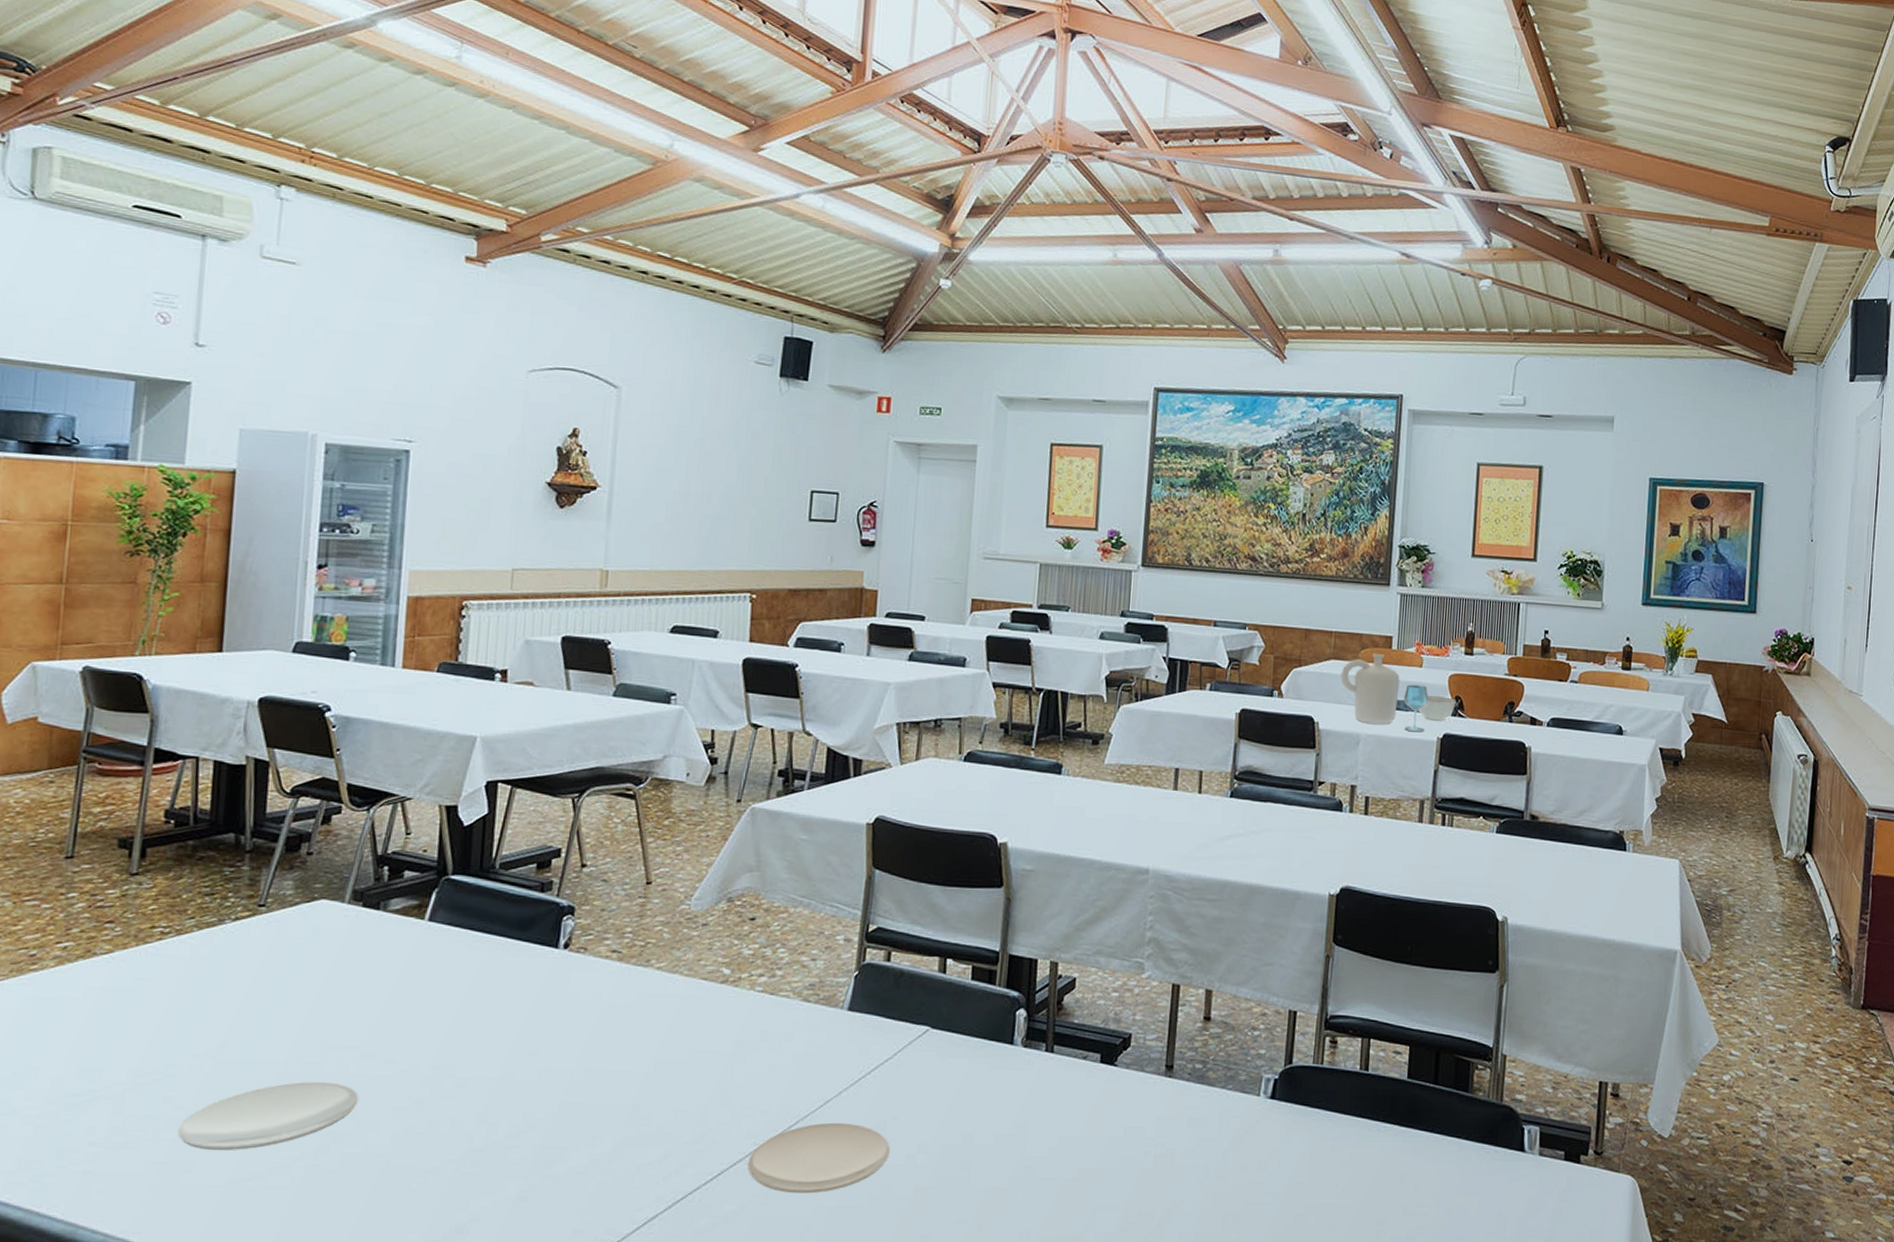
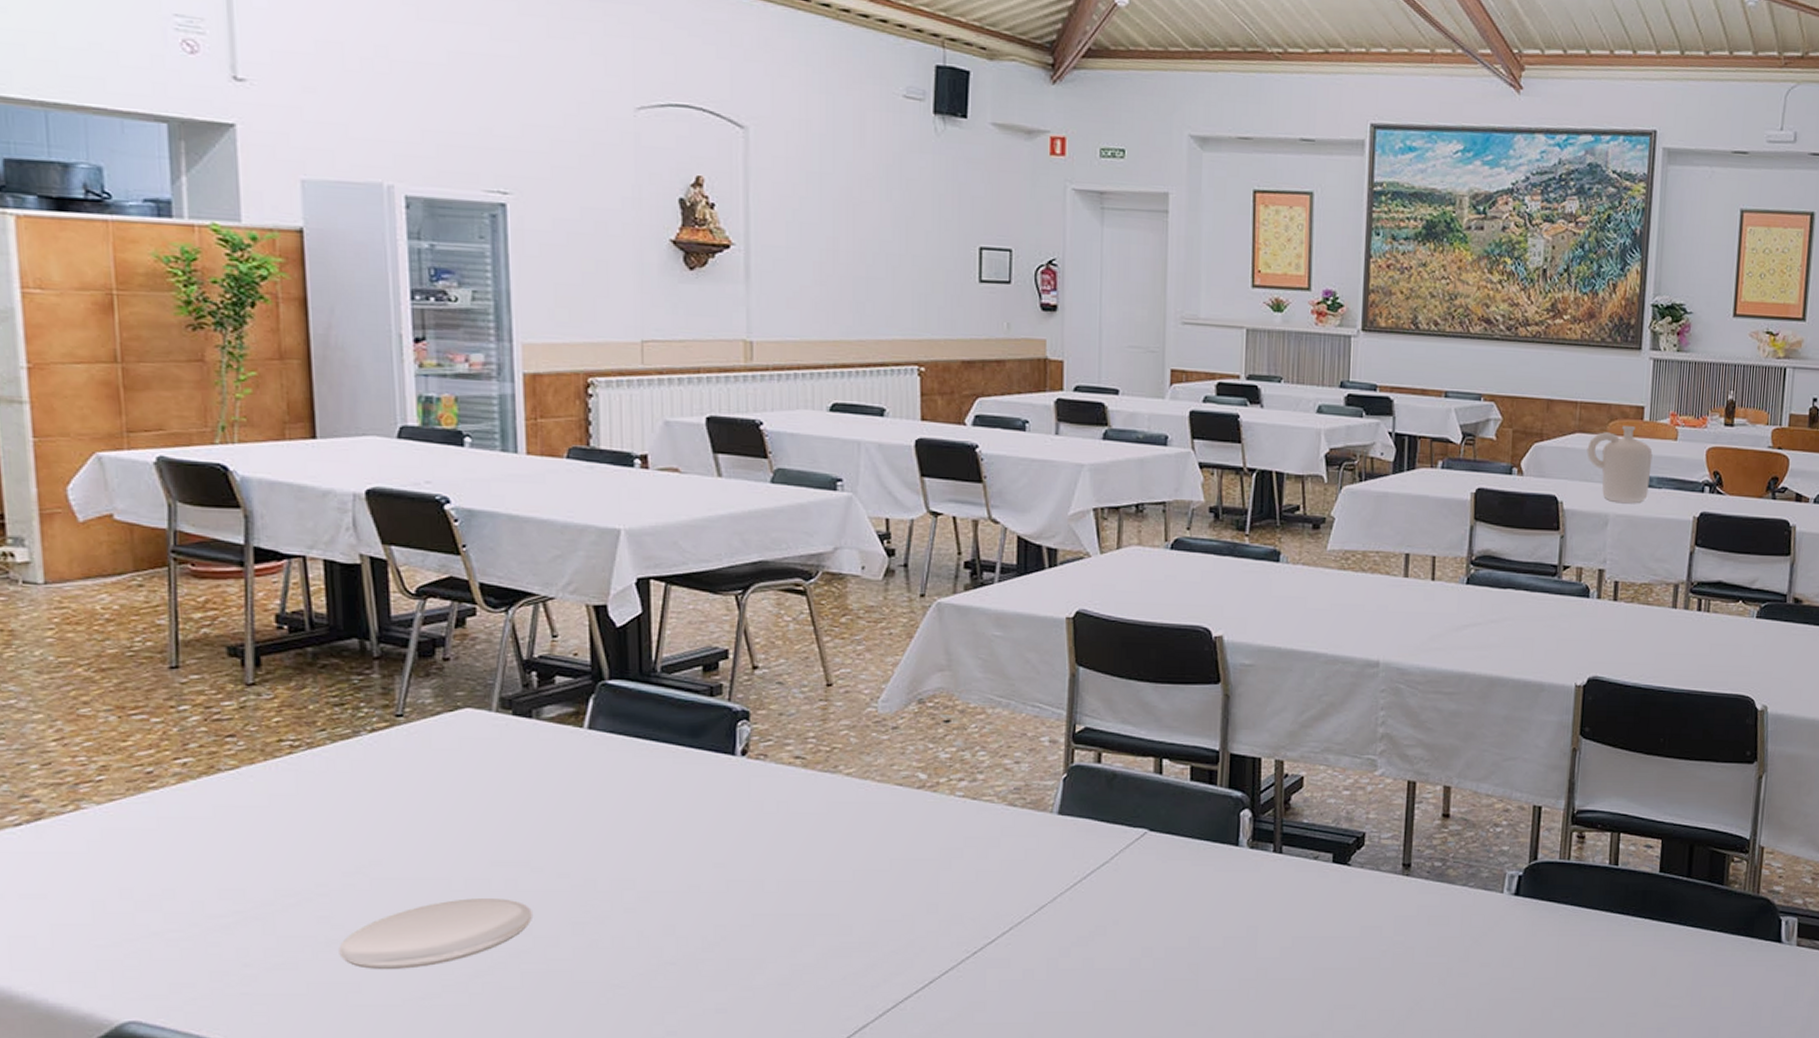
plate: present [747,1122,890,1194] -> none [961,928,1112,1000]
wine glass: present [1403,684,1429,732] -> none [1656,459,1685,512]
bowl: present [1418,696,1456,721] -> none [1672,471,1715,499]

